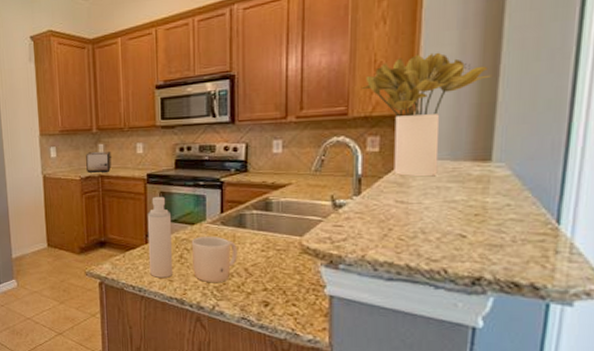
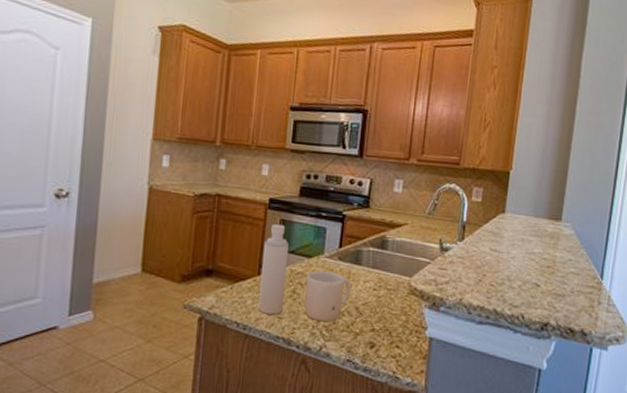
toaster: present [86,151,112,173] -> none [203,166,234,191]
flower bouquet: present [362,52,493,177] -> none [473,120,567,230]

